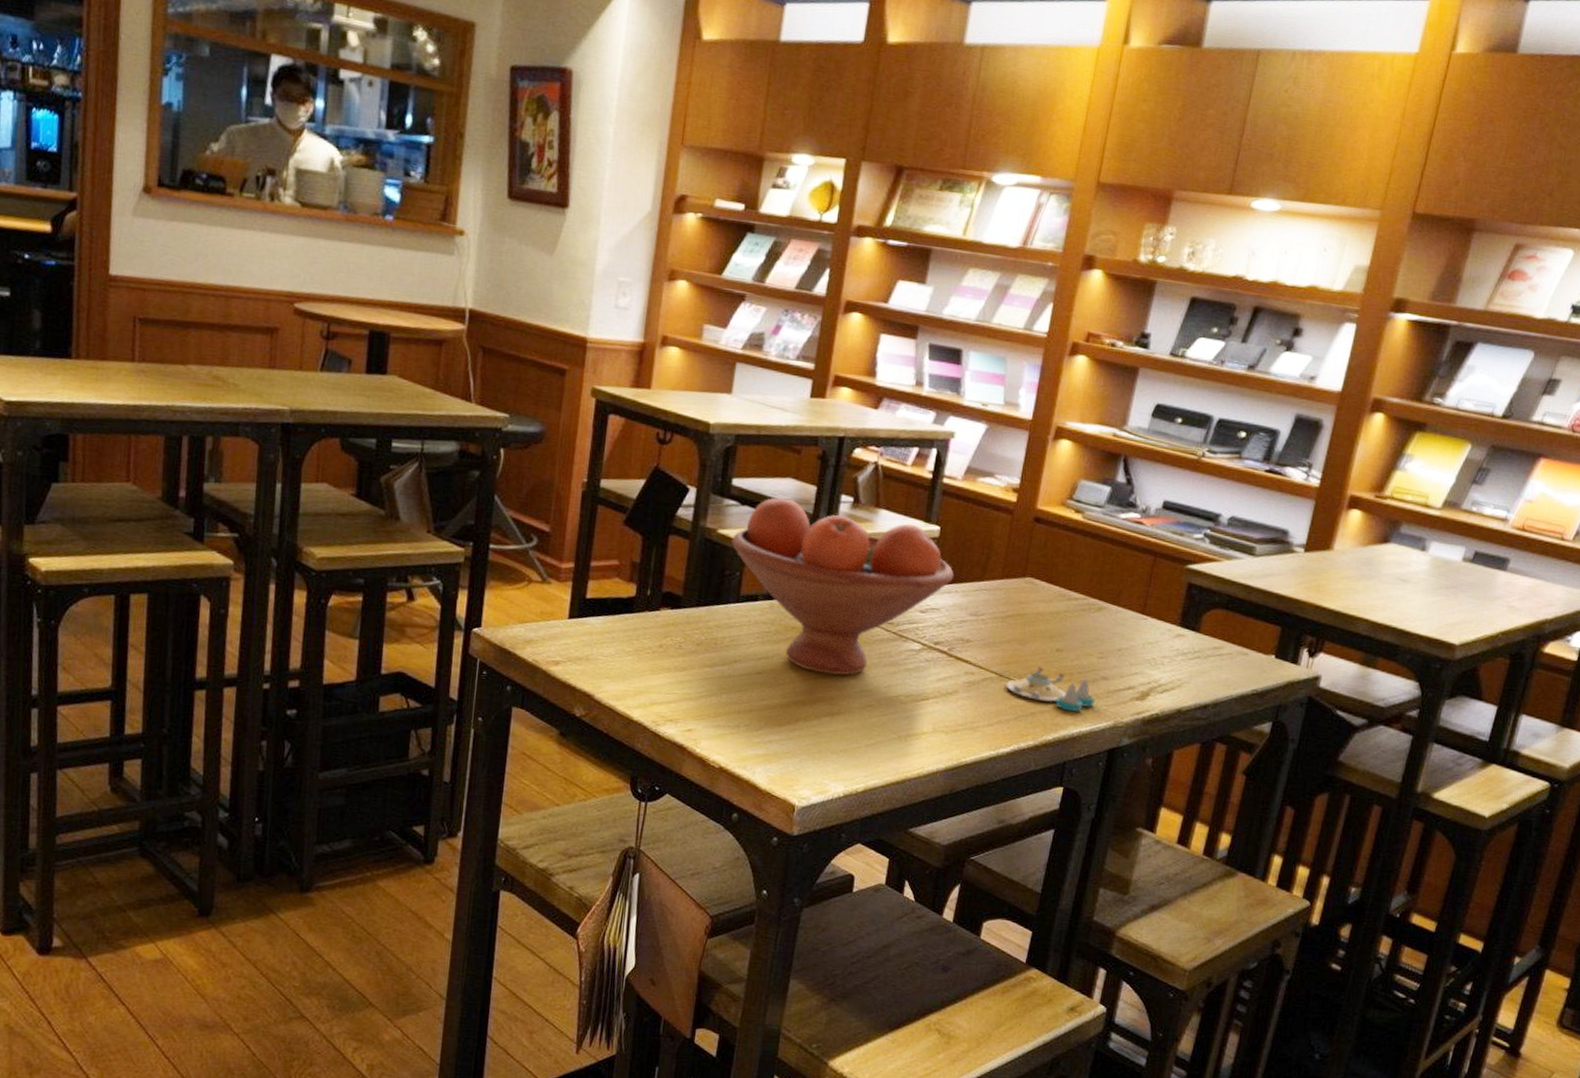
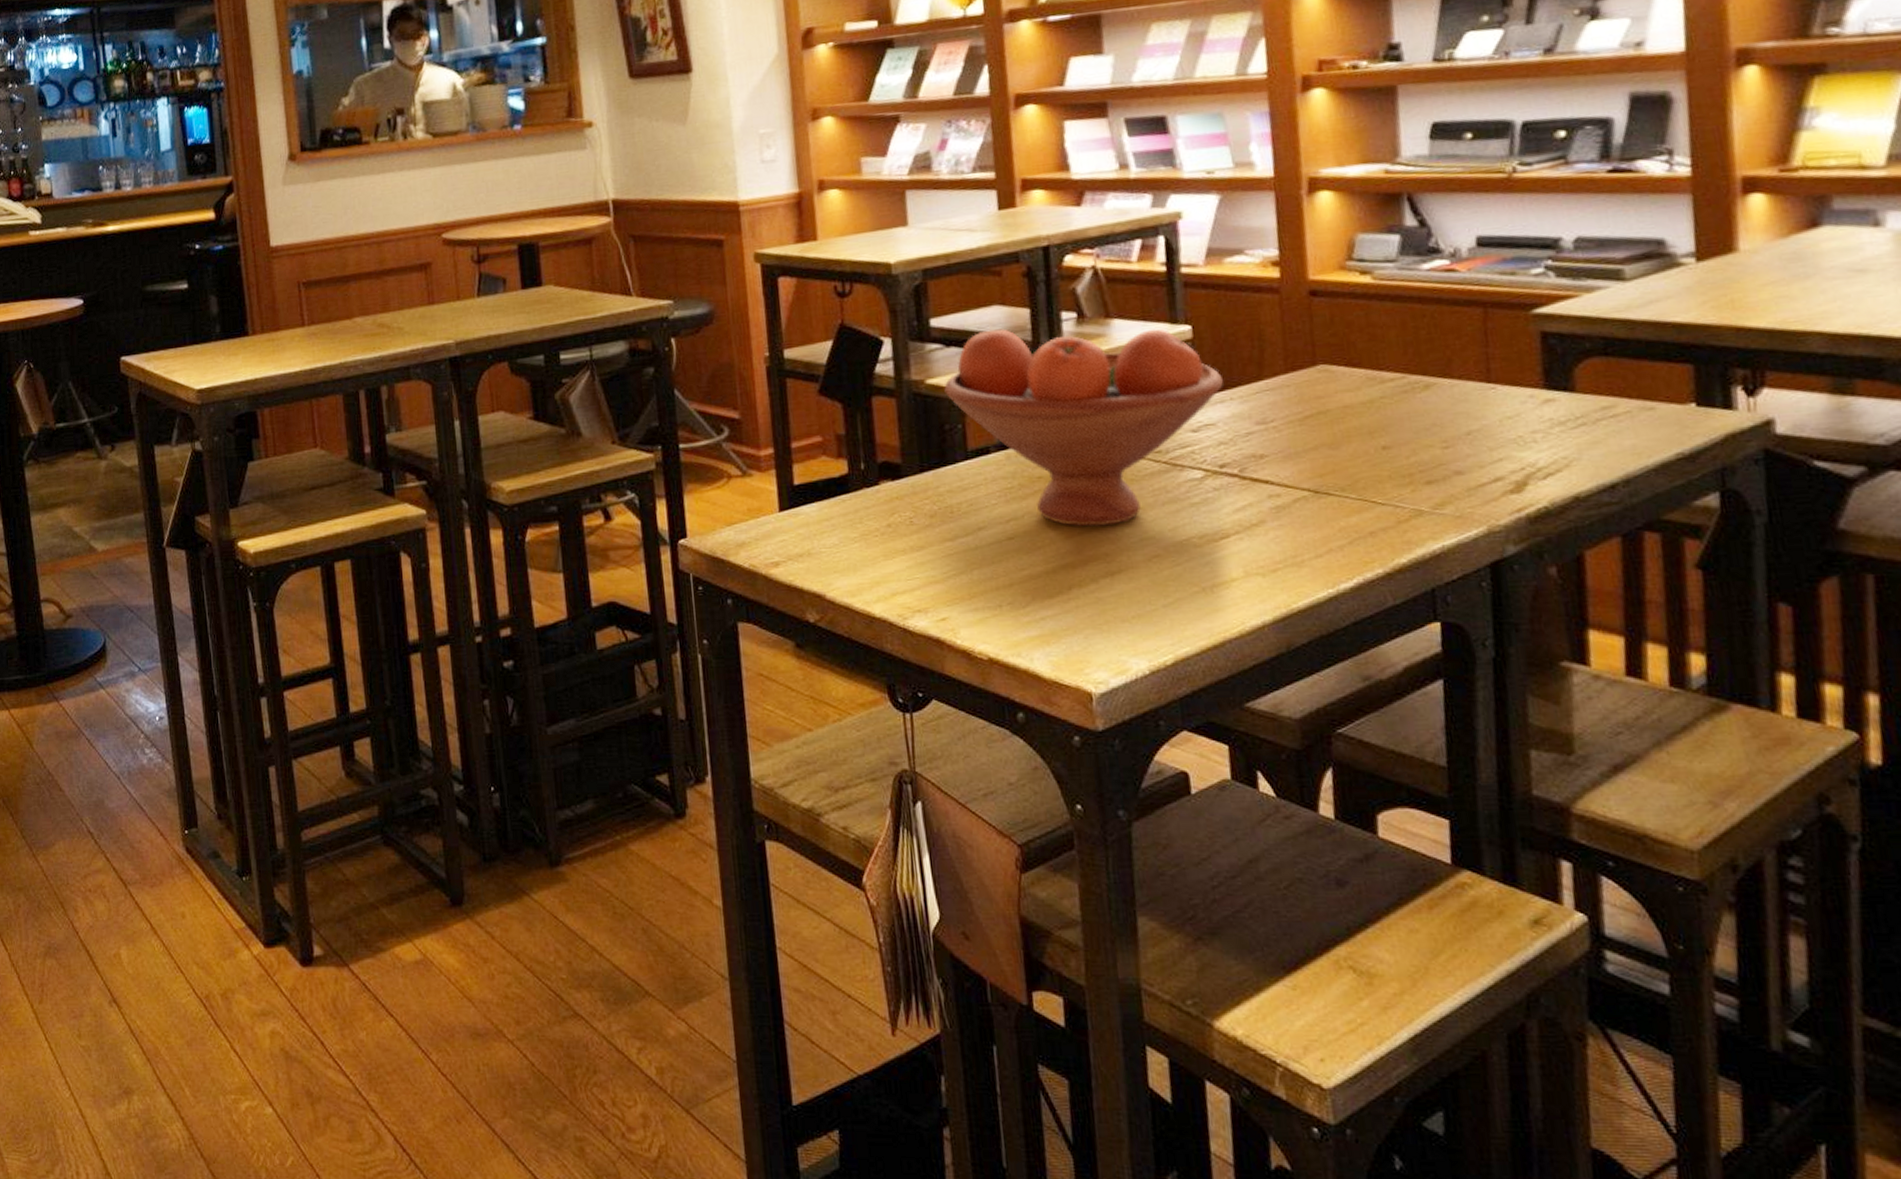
salt and pepper shaker set: present [1005,666,1095,712] -> none [1326,472,1453,523]

